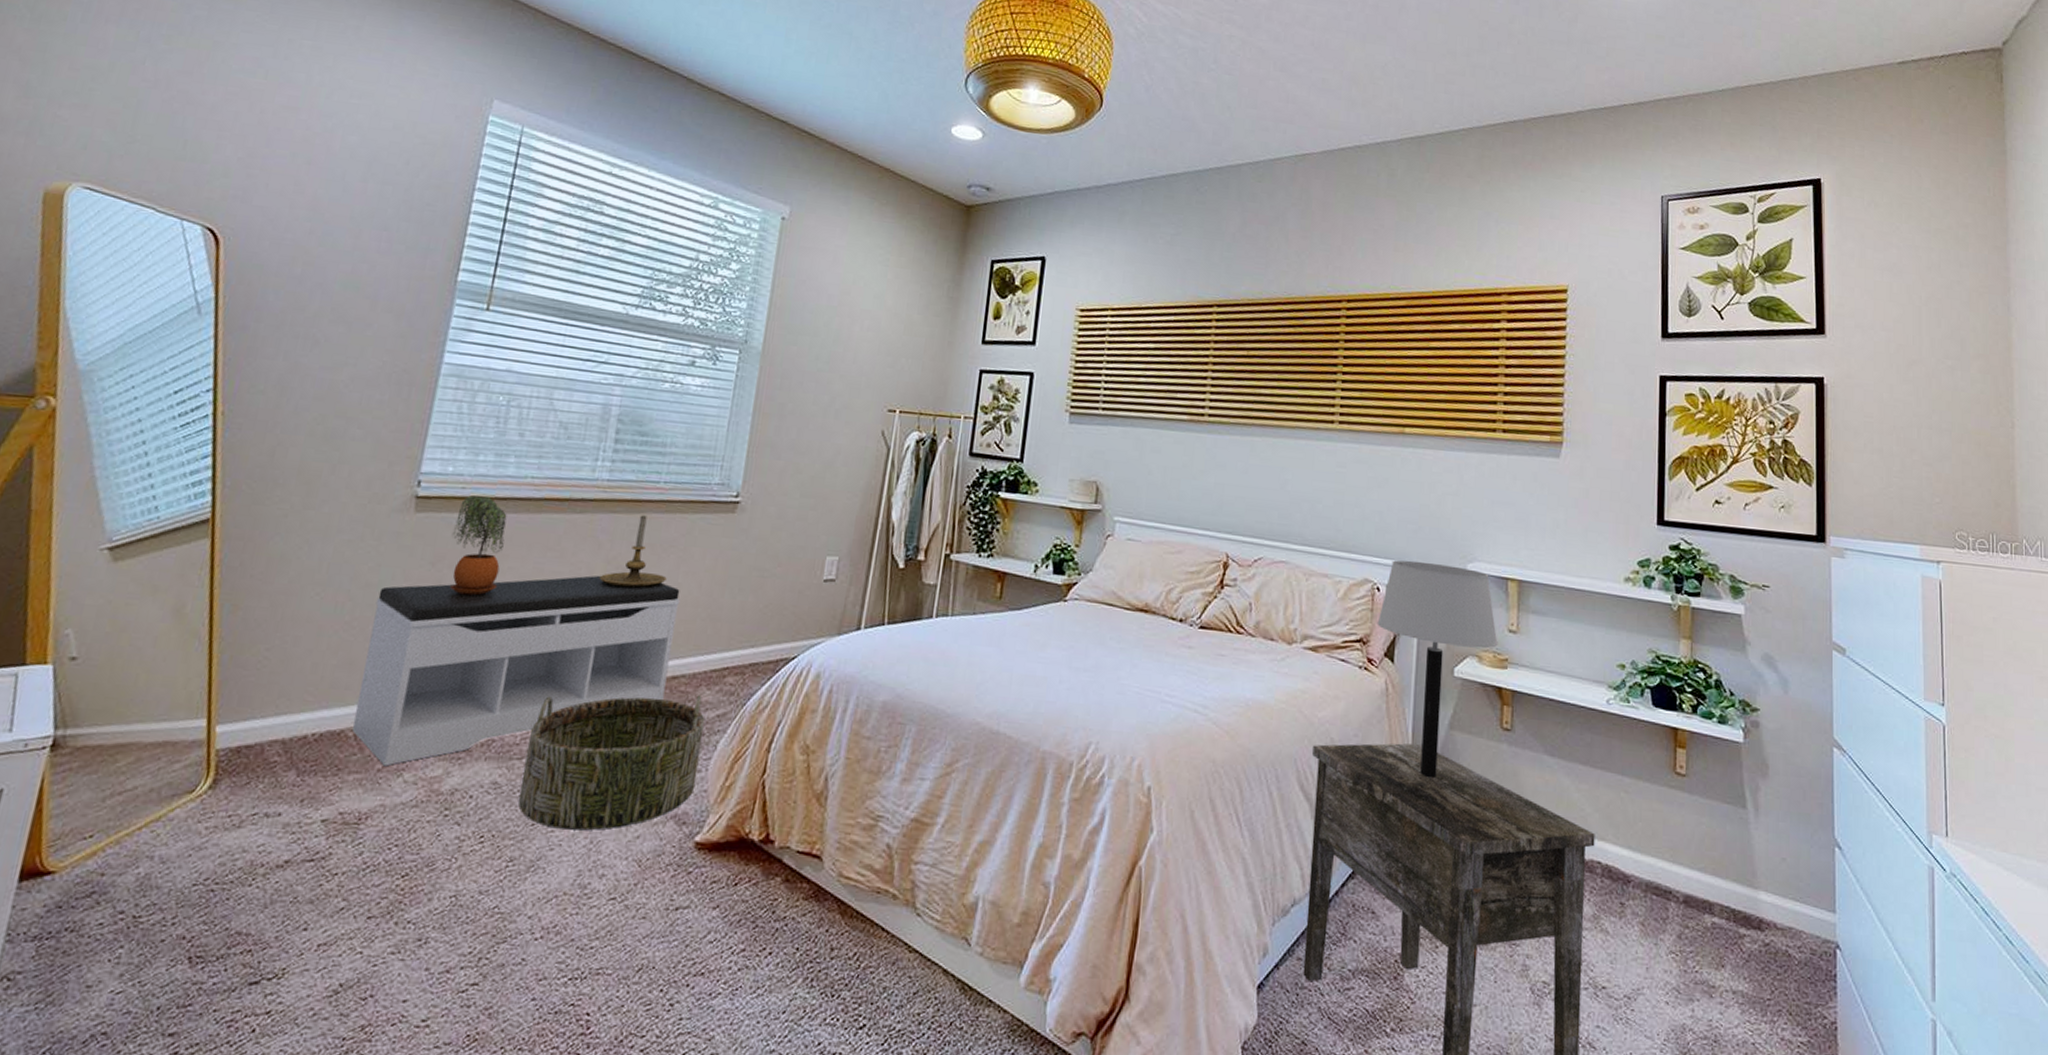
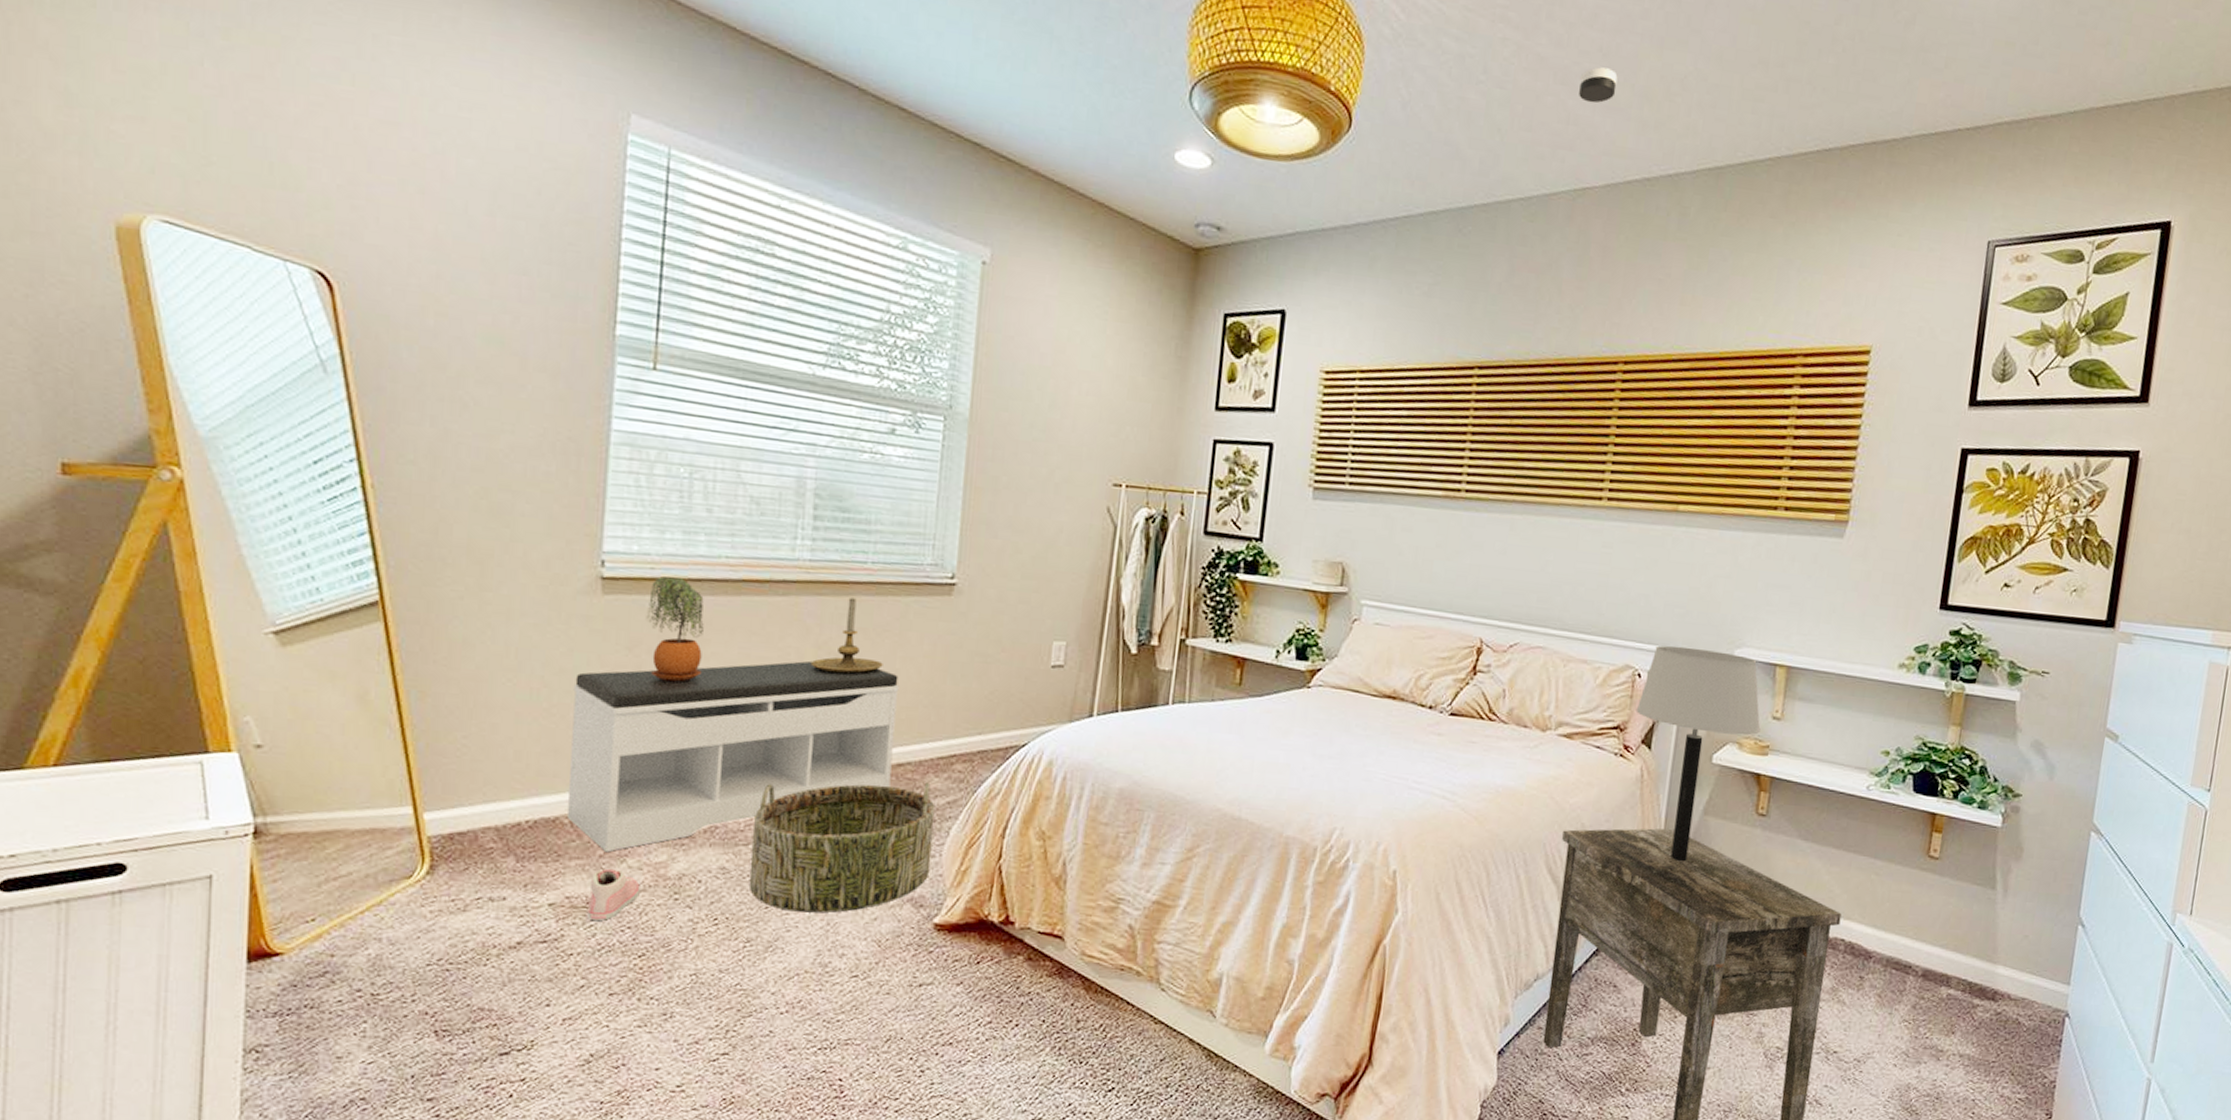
sneaker: none [357,783,413,838] -> present [588,868,640,921]
smoke detector: none [1295,57,1328,86] -> present [1579,67,1618,103]

